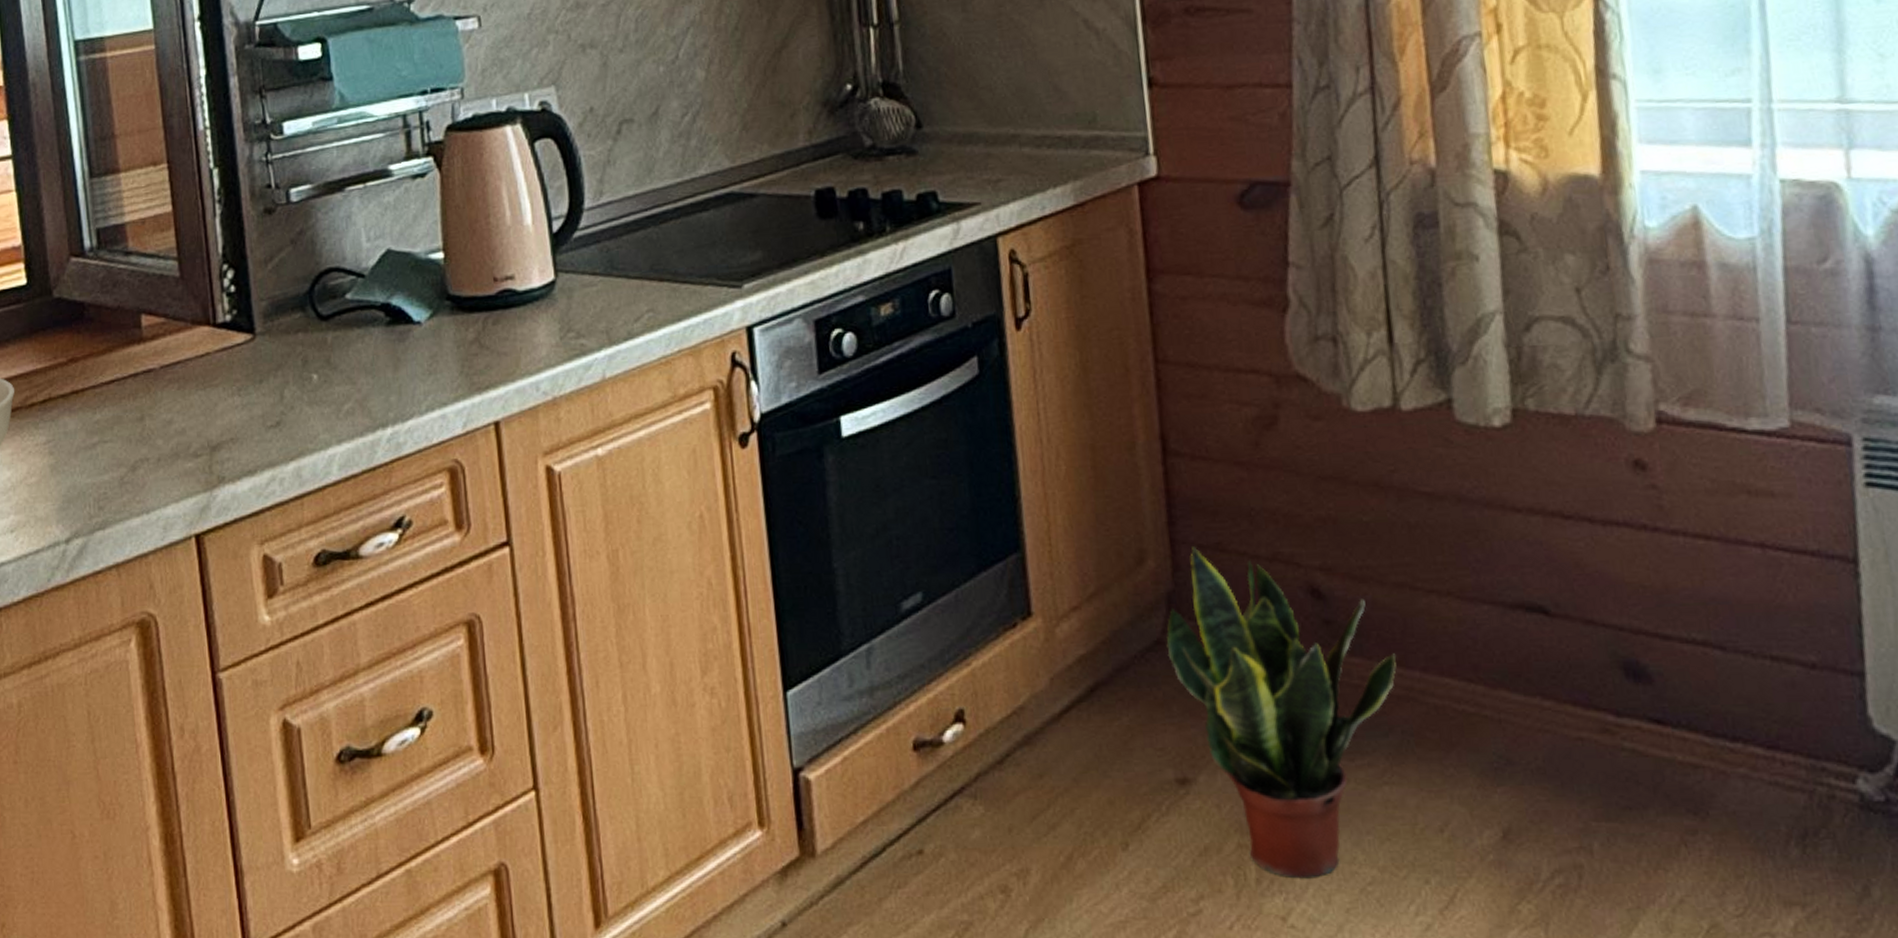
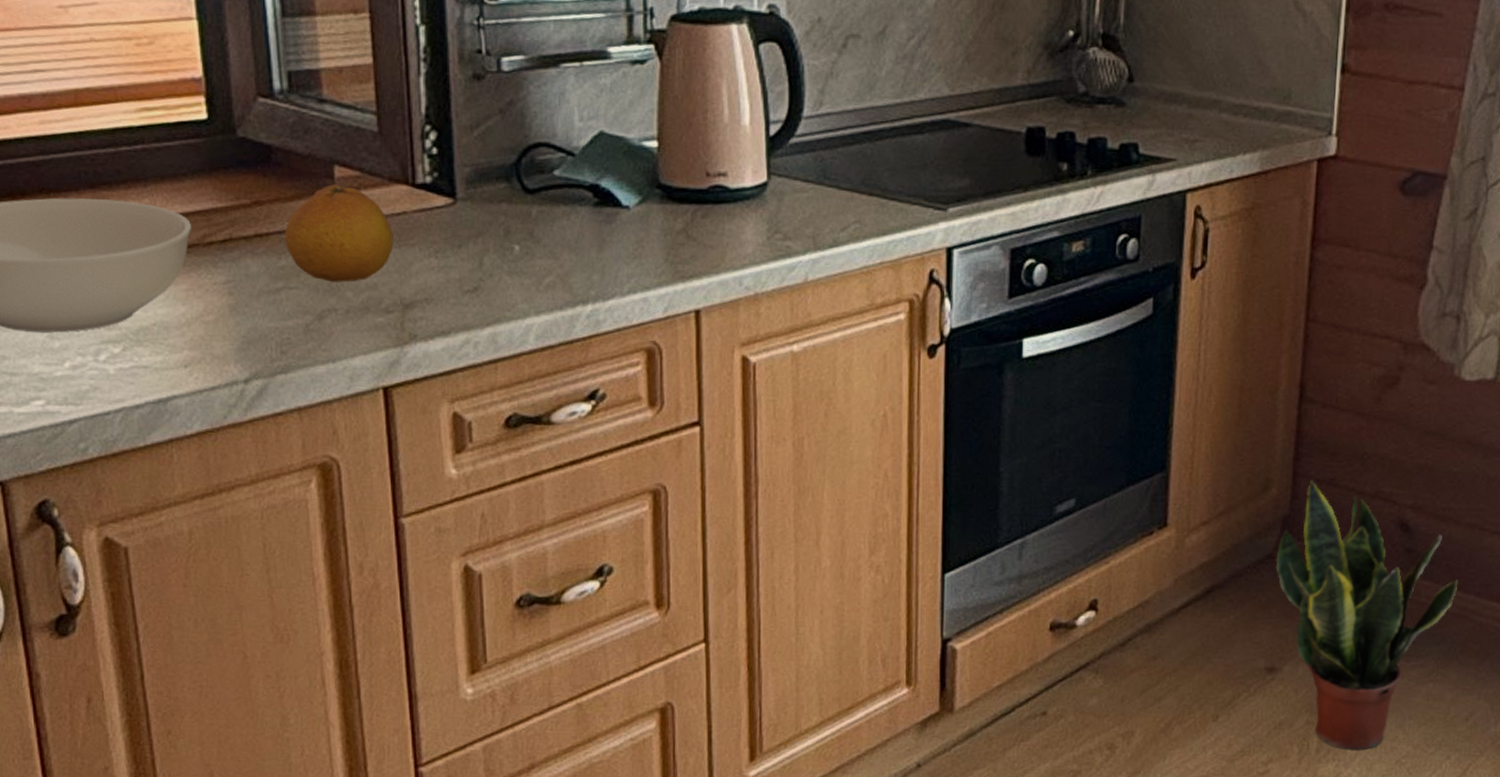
fruit: none [99,333,199,431] -> present [285,184,394,282]

